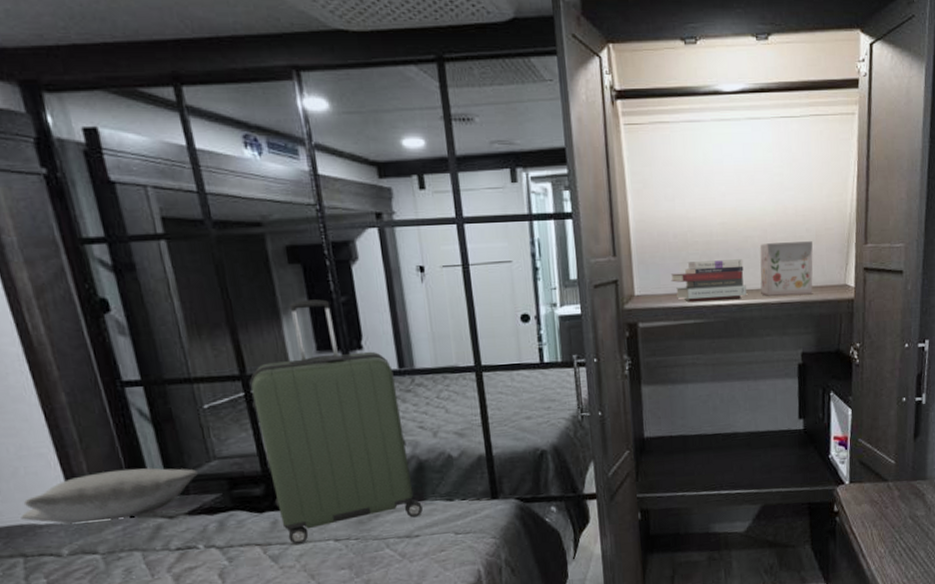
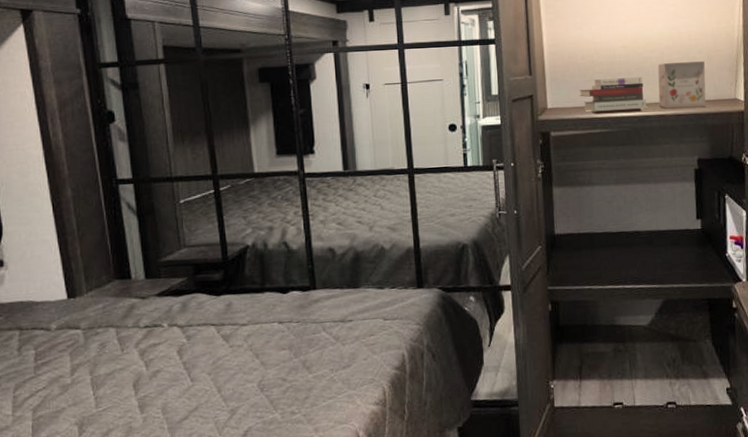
pillow: present [20,467,198,525] -> none [22,254,169,302]
suitcase: present [250,299,423,544] -> none [220,112,356,325]

